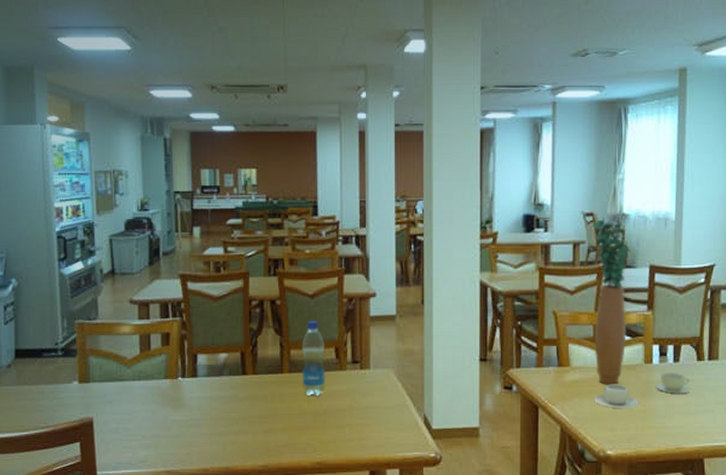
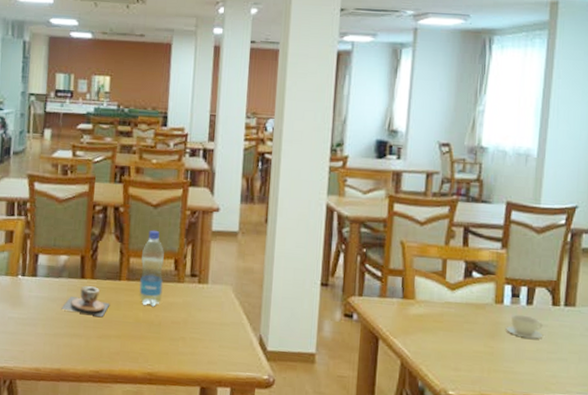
teacup: none [224,381,274,411] -> present [61,285,110,317]
vase: present [593,213,630,385] -> none [442,144,487,323]
teacup: present [594,384,639,409] -> none [438,321,486,349]

